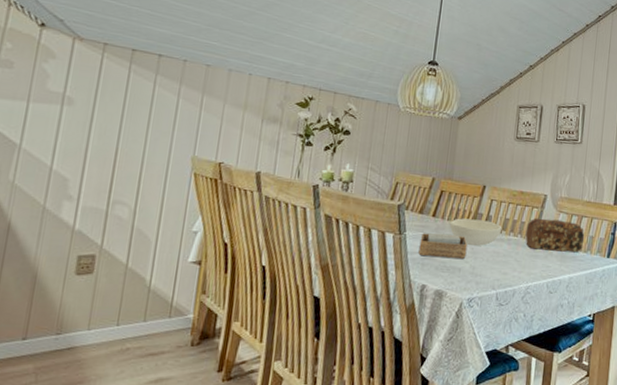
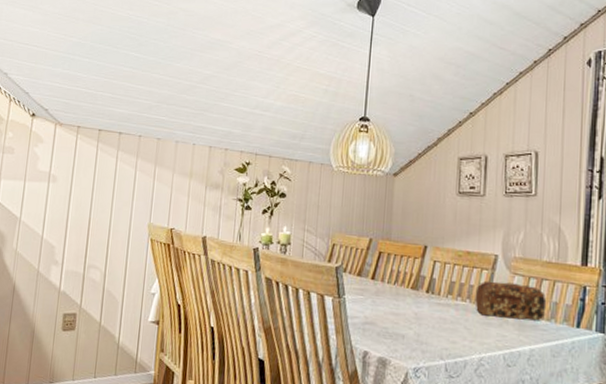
napkin holder: present [418,233,468,259] -> none [359,296,411,325]
bowl: present [450,218,502,247] -> none [391,281,448,312]

